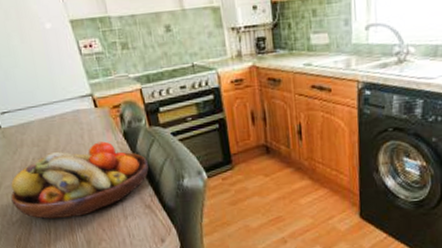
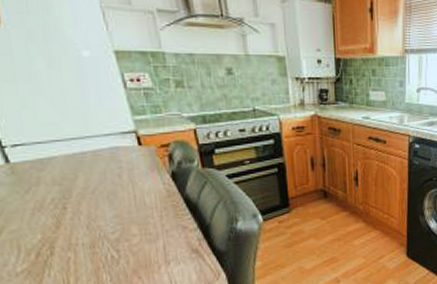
fruit bowl: present [11,141,149,220] -> none [16,182,198,269]

